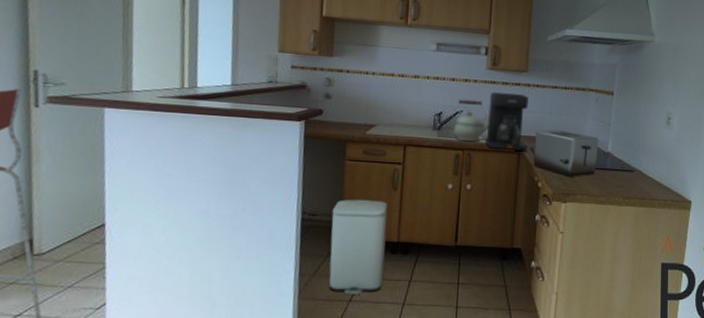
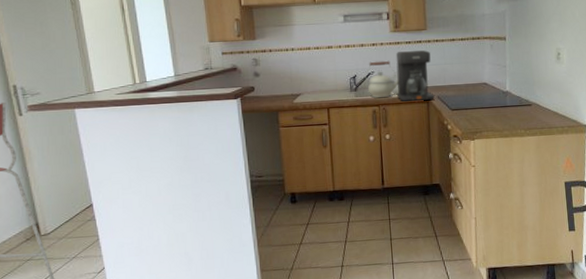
pedal bin: present [328,199,388,294] -> none [275,158,326,239]
toaster: present [533,129,599,177] -> none [440,77,498,117]

